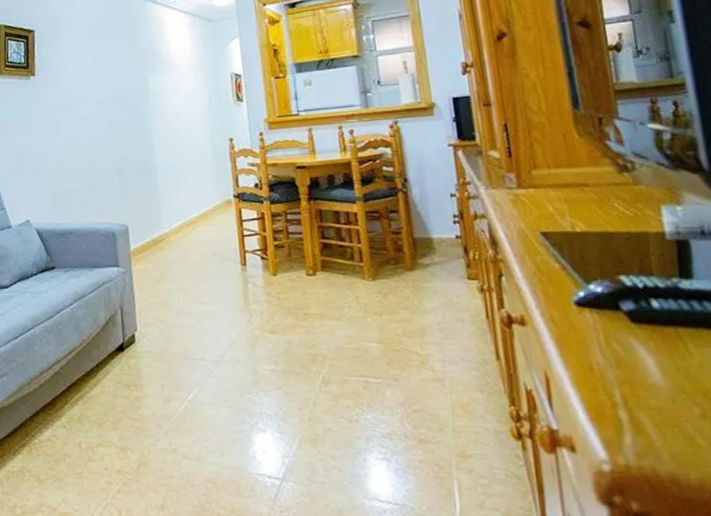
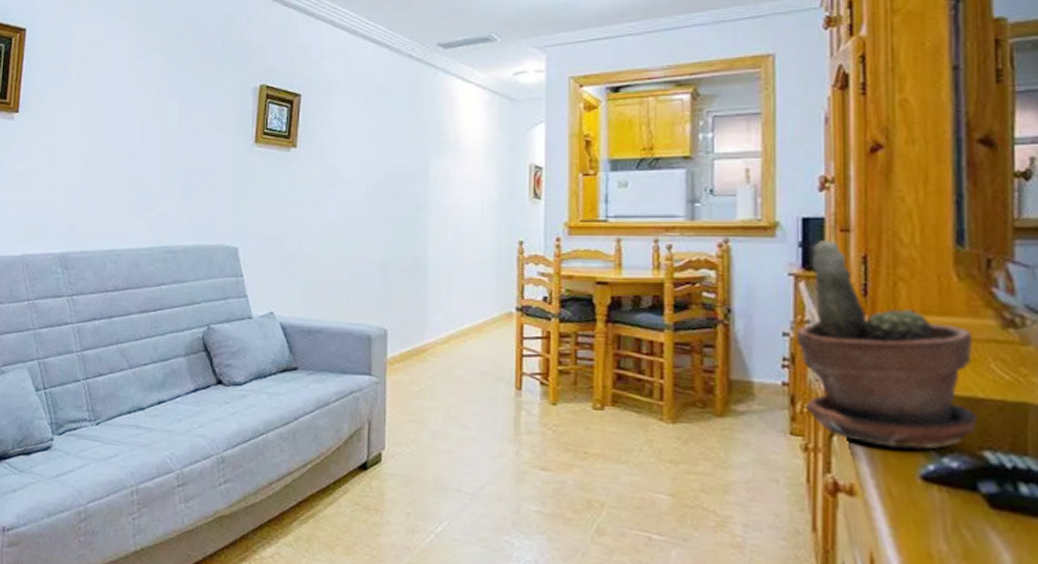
potted plant: none [461,114,611,281] -> present [795,241,978,449]

